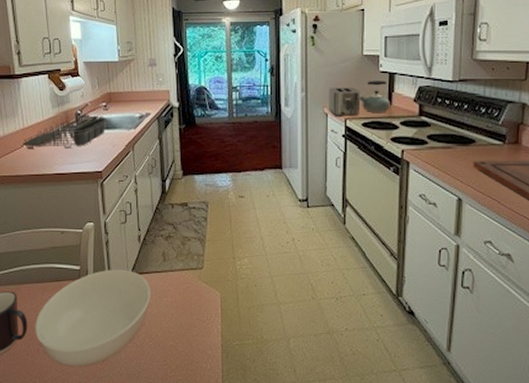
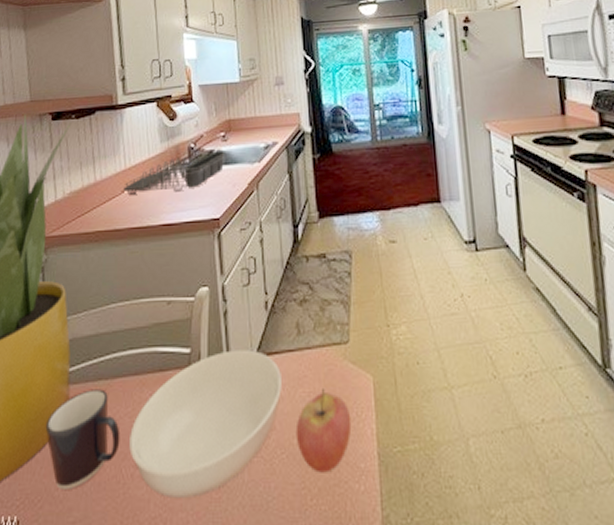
fruit: none [160,300,203,356] -> present [295,389,352,473]
toaster: present [329,87,361,116] -> none [489,97,529,133]
kettle: present [359,81,390,113] -> none [525,87,564,127]

